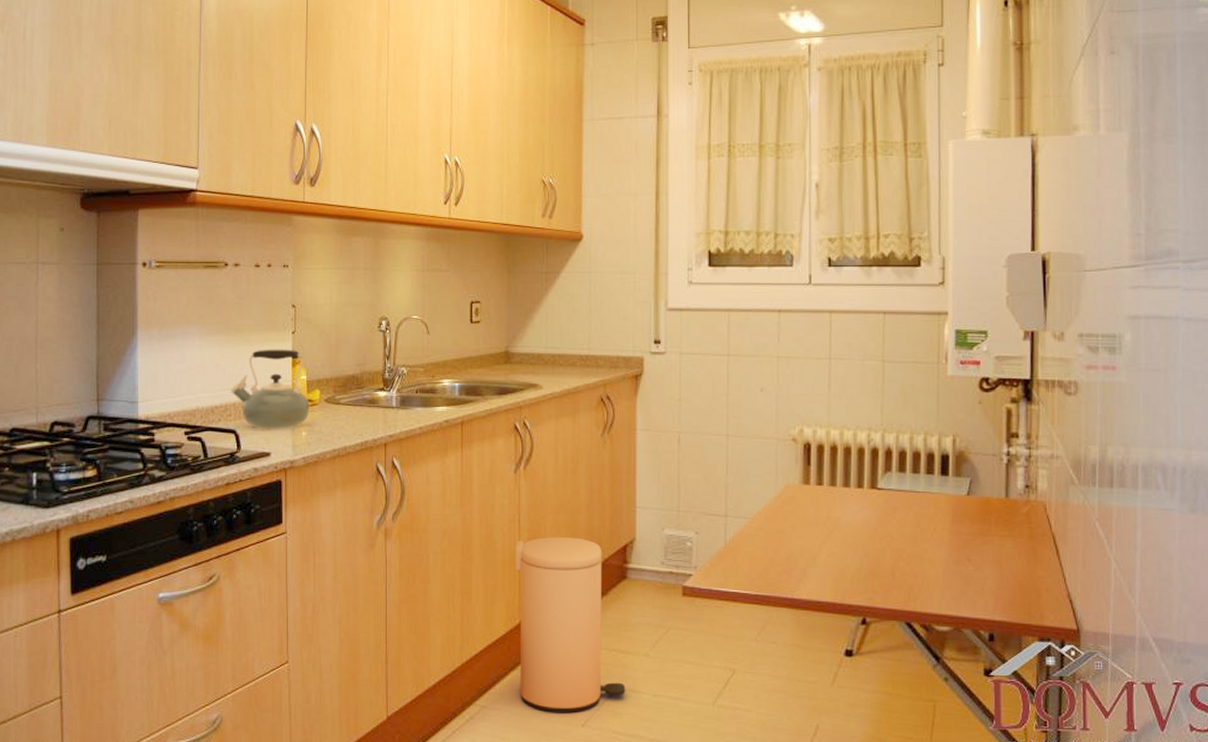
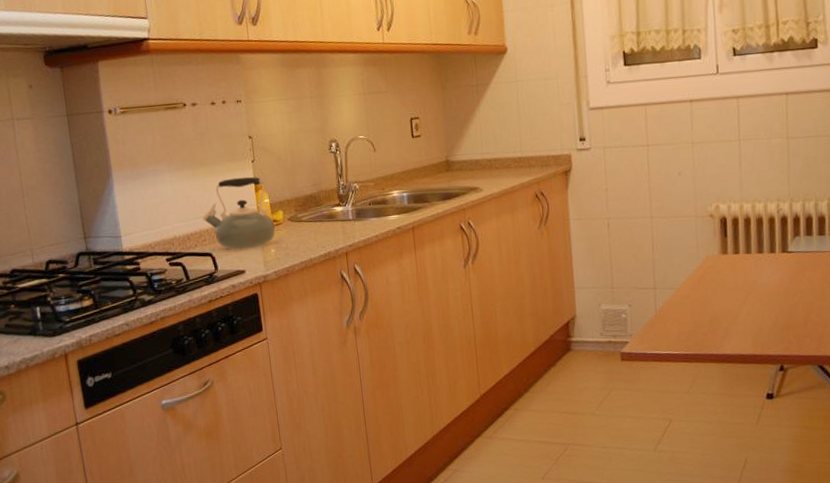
pedal bin: present [514,537,626,714] -> none [470,319,578,470]

